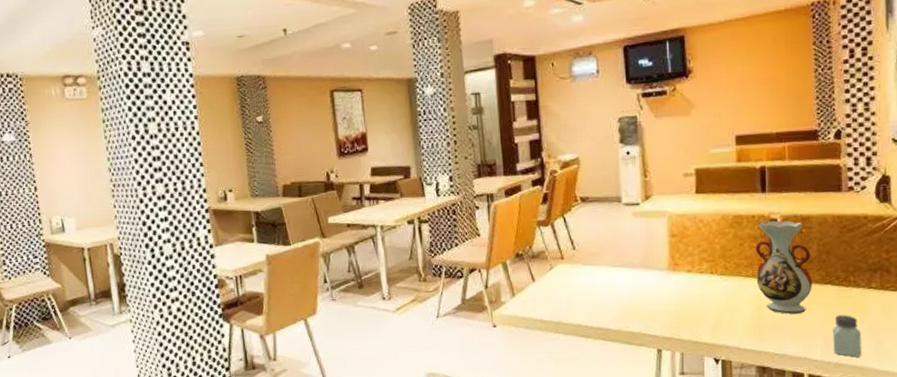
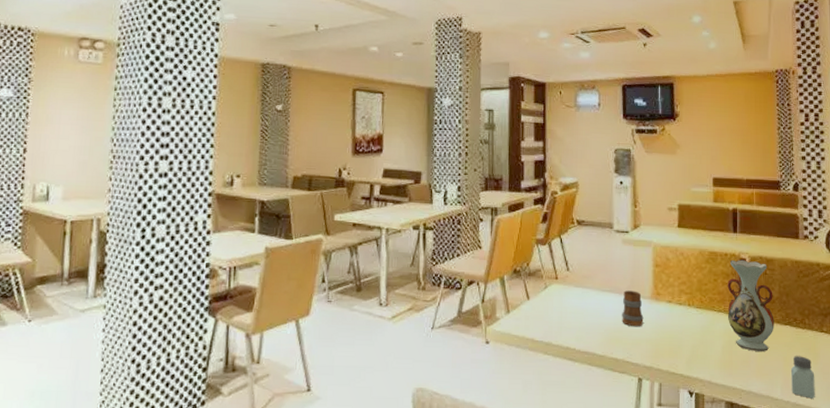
mug: none [636,263,661,300] -> present [622,290,644,327]

